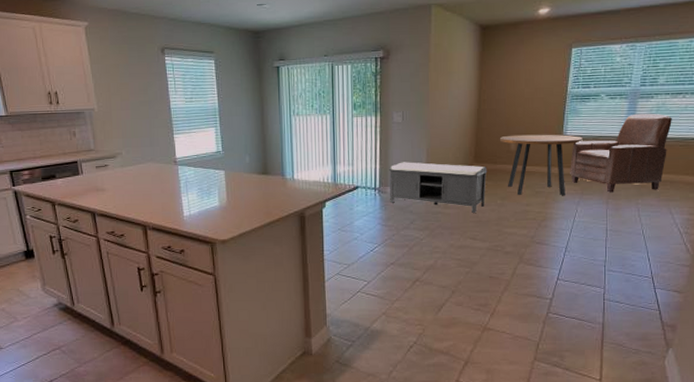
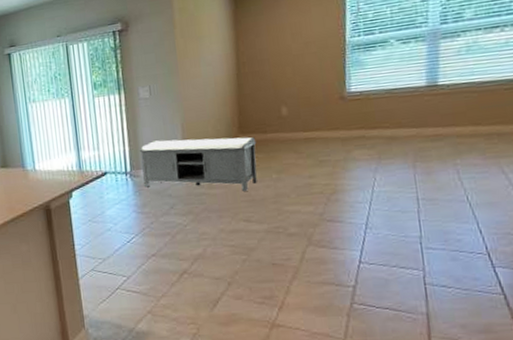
dining table: present [499,134,583,195] -> none [266,91,373,167]
chair: present [570,113,672,193] -> none [359,54,490,154]

